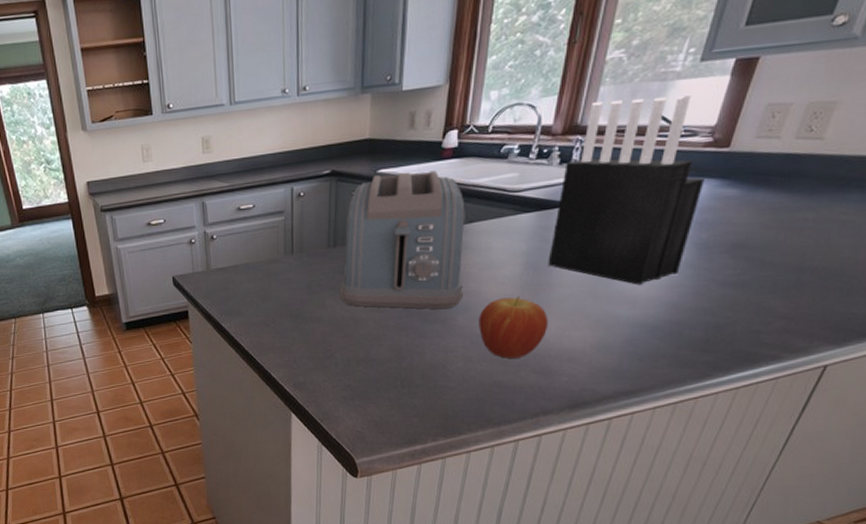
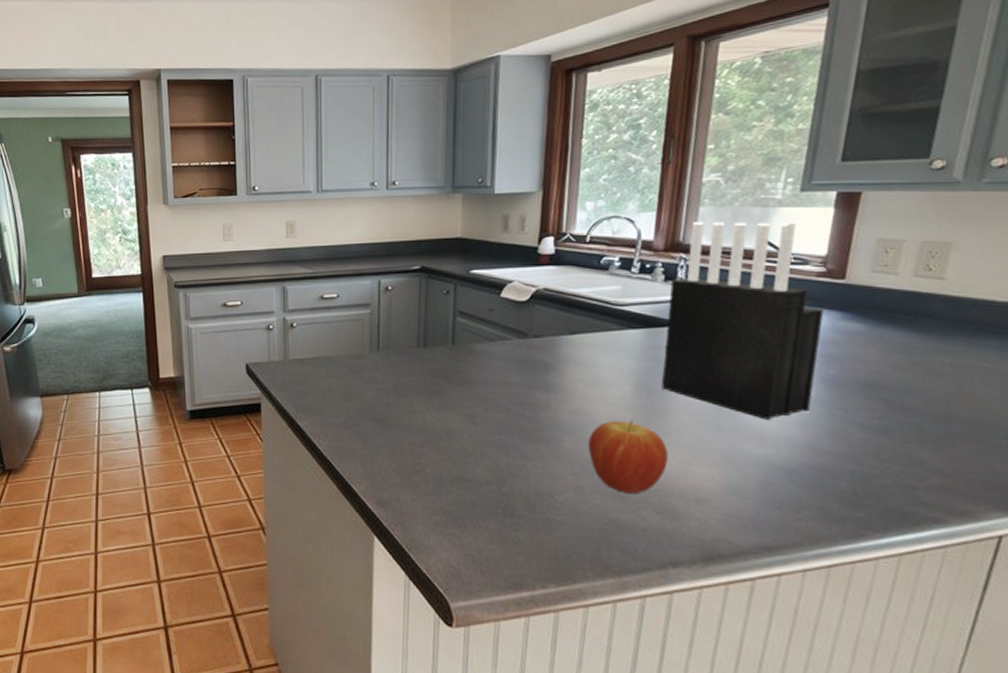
toaster: present [340,170,465,310] -> none [430,275,569,428]

